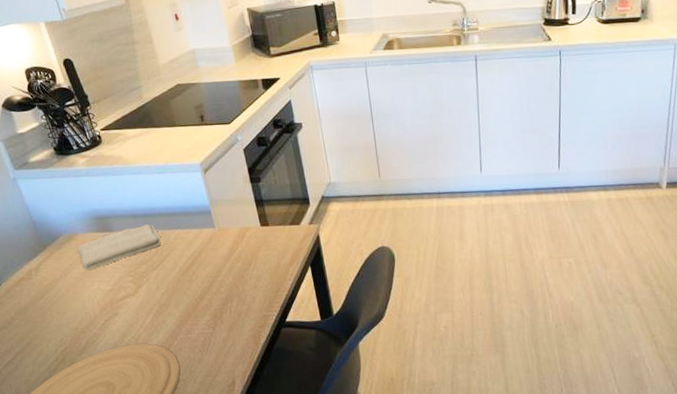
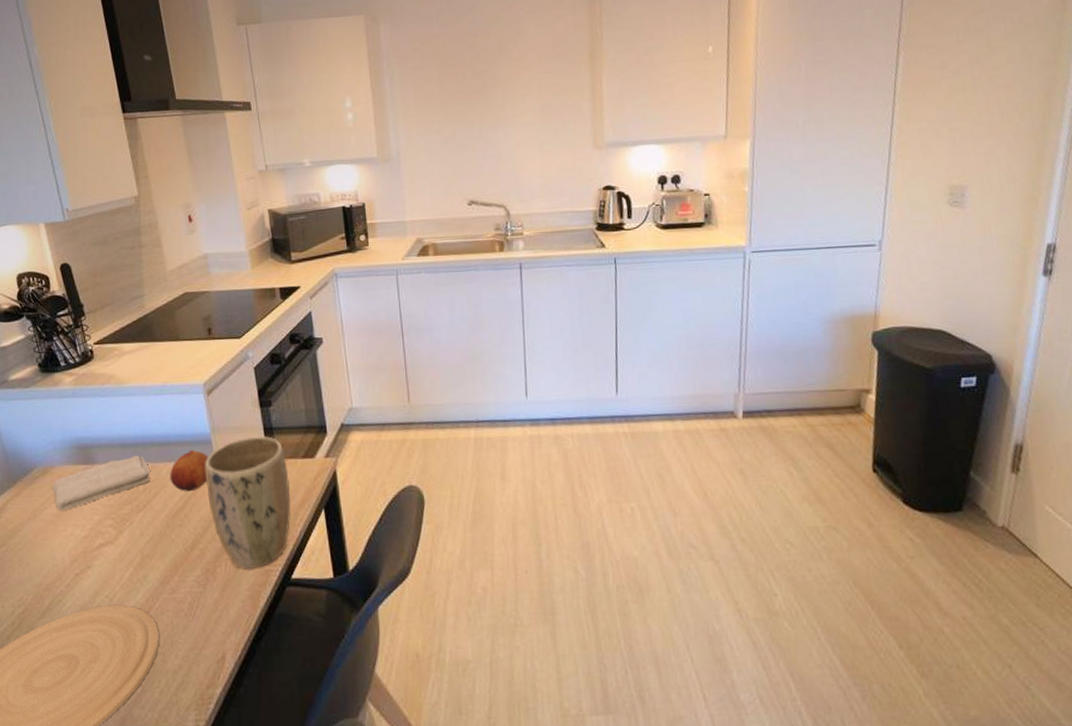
fruit: none [177,219,210,254] -> present [170,449,209,492]
plant pot: none [206,207,283,315] -> present [205,436,292,570]

